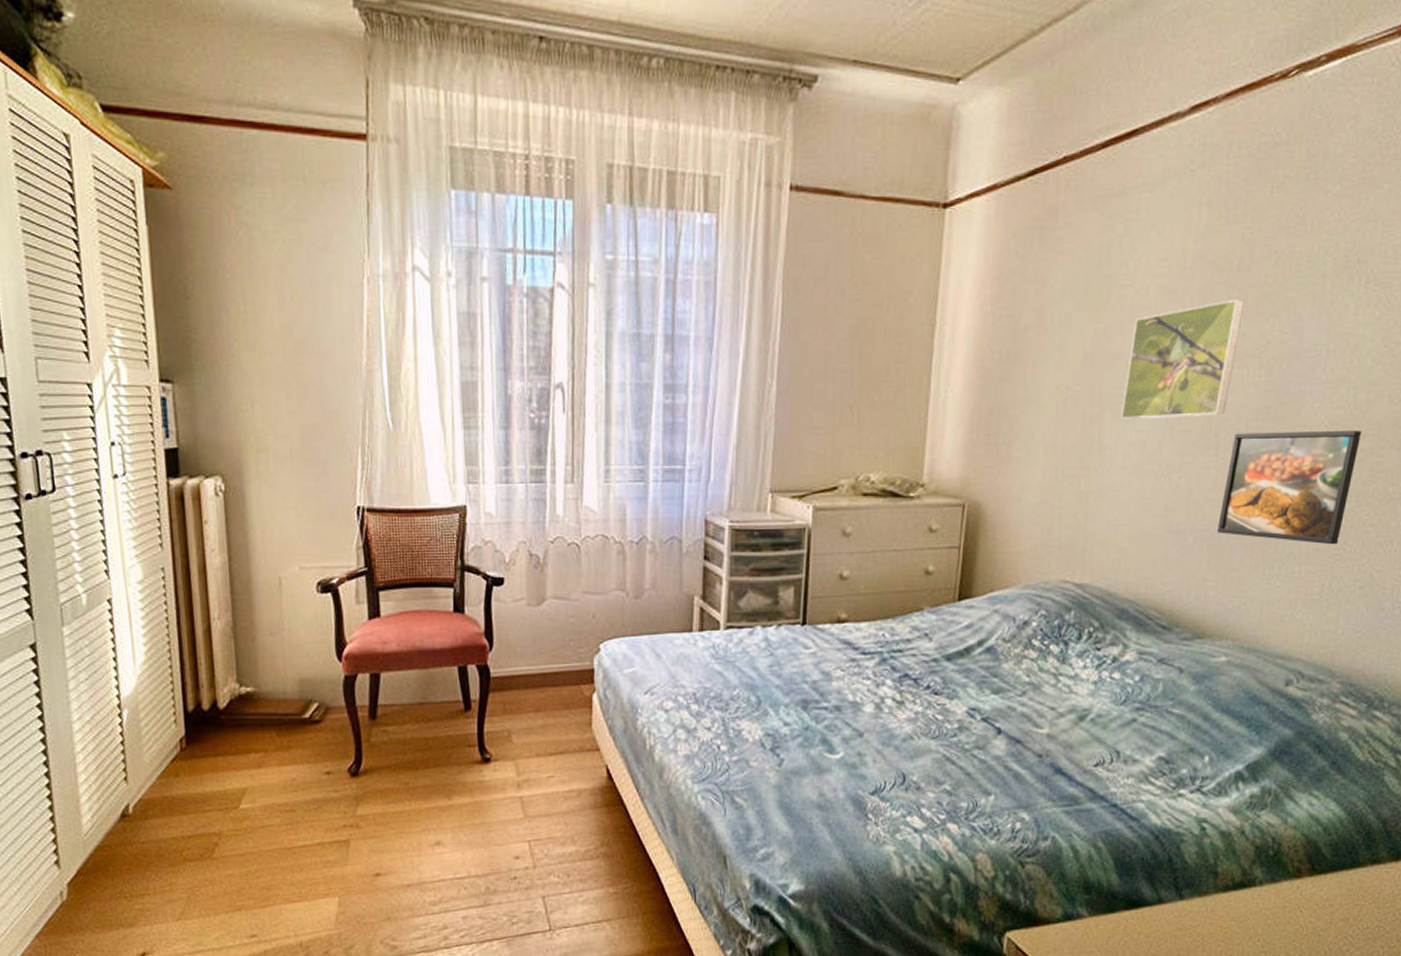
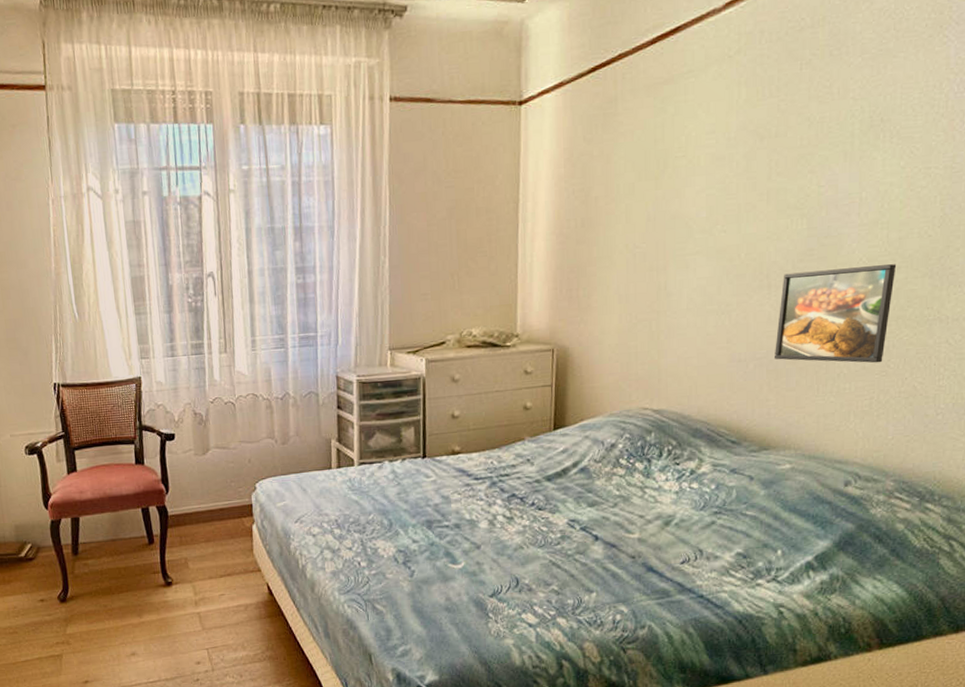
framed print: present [1121,299,1245,420] -> none [683,161,785,270]

